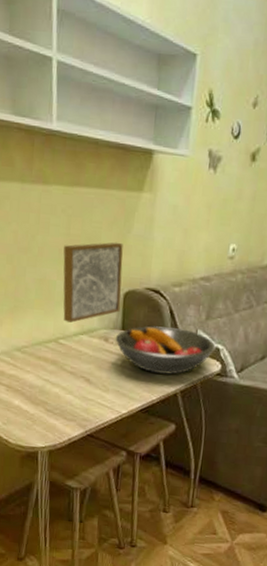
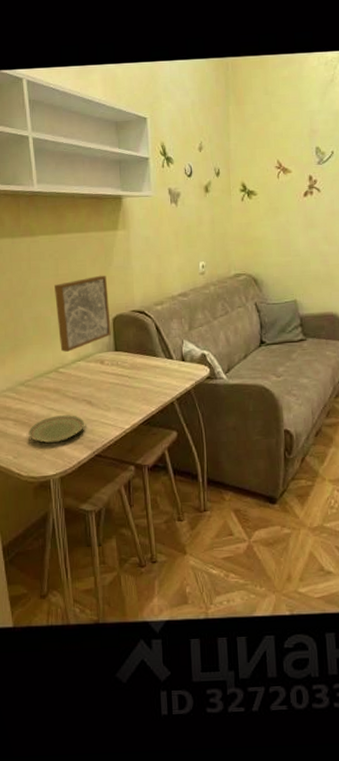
plate: none [20,387,81,416] -> present [28,415,85,444]
fruit bowl: present [115,326,216,375] -> none [110,341,202,386]

